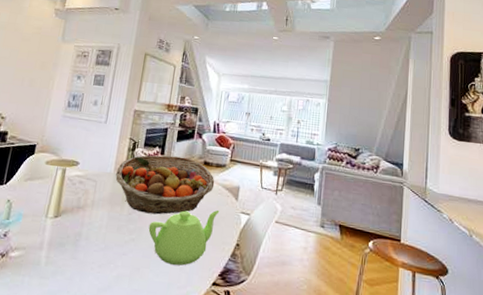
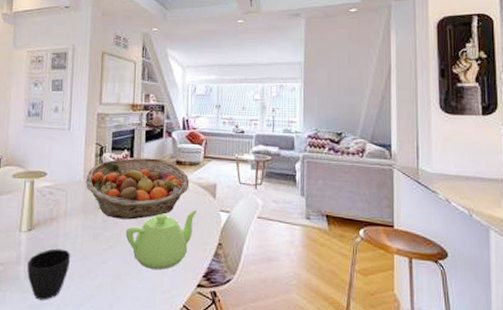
cup: none [48,237,94,288] -> present [27,248,71,300]

